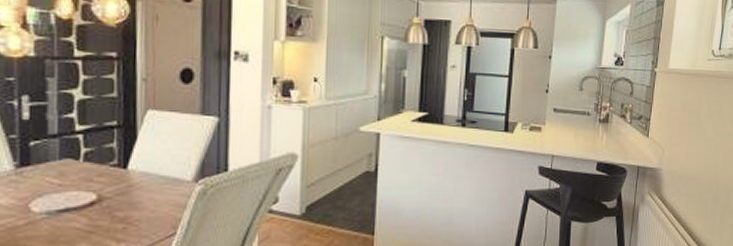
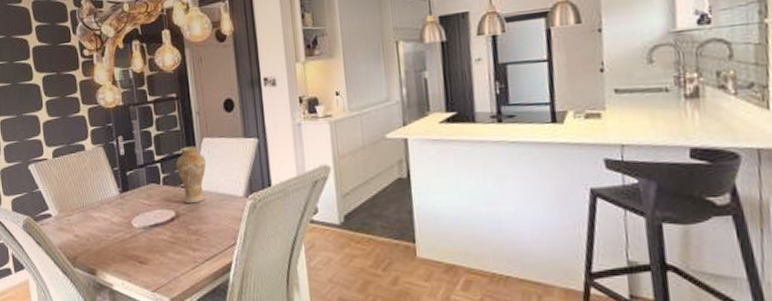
vase: none [106,118,149,186] -> present [176,146,207,204]

